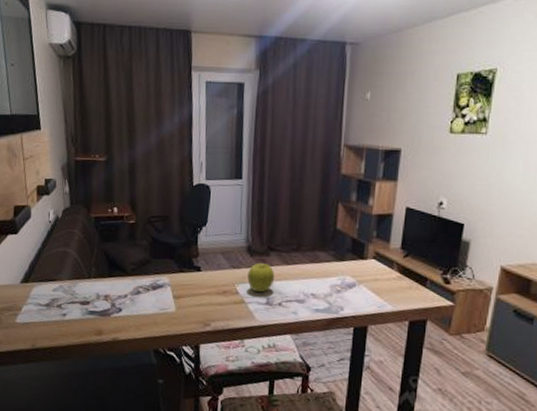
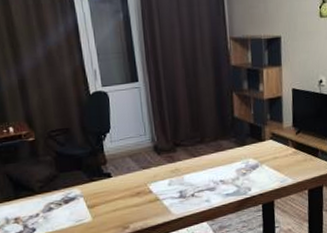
fruit: present [247,263,275,293] -> none [158,159,185,188]

